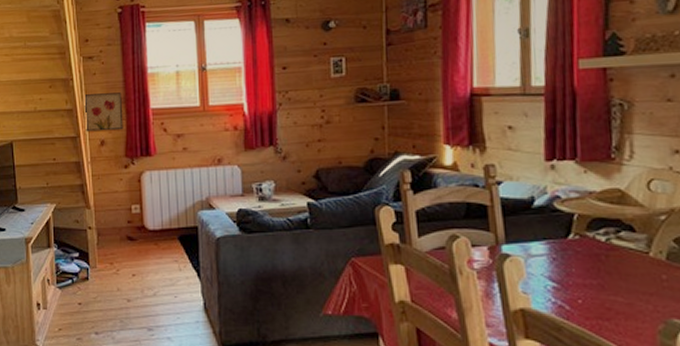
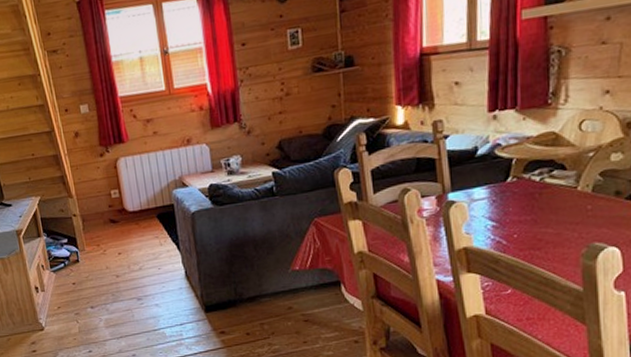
wall art: present [84,92,123,132] -> none [54,83,95,126]

